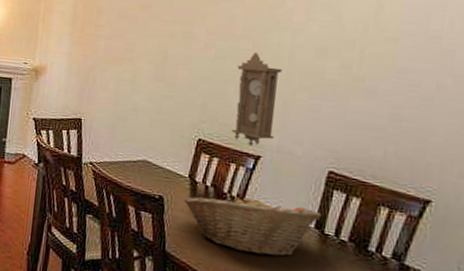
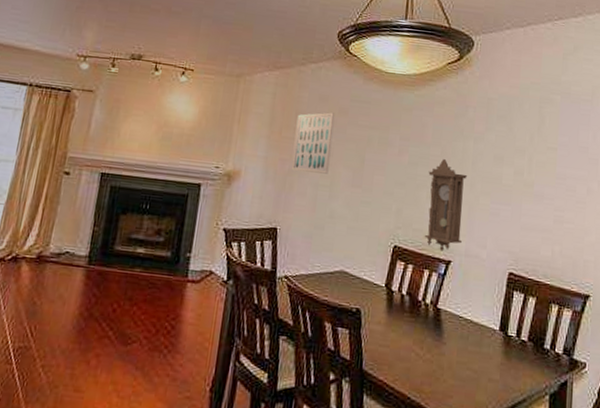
wall art: none [93,8,136,69] -> present [291,112,335,174]
fruit basket: present [184,193,322,257] -> none [381,300,505,365]

